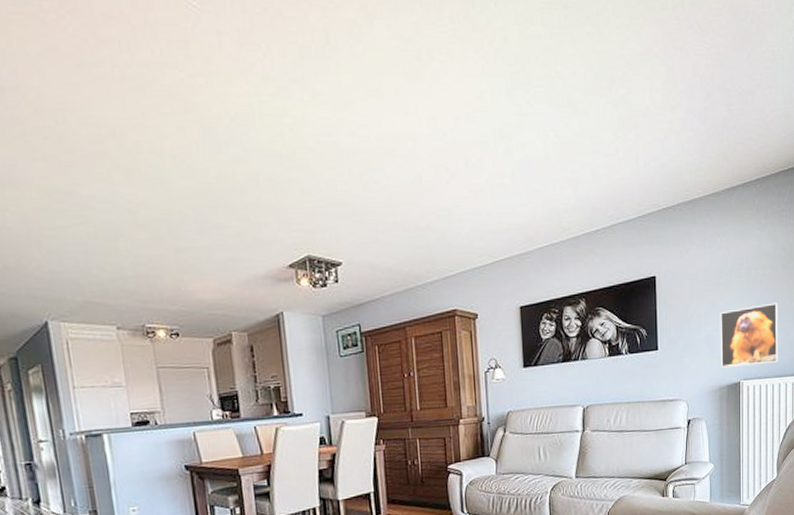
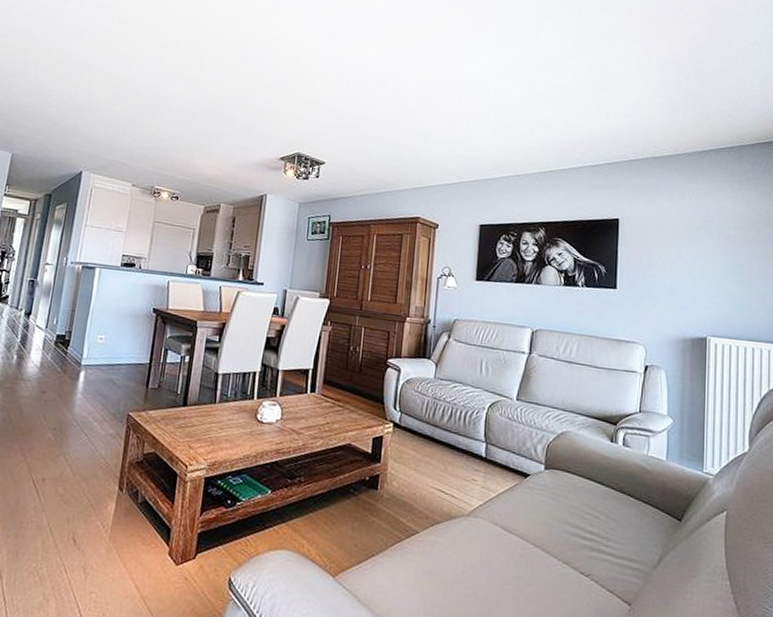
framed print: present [720,302,778,368] -> none [685,263,752,325]

